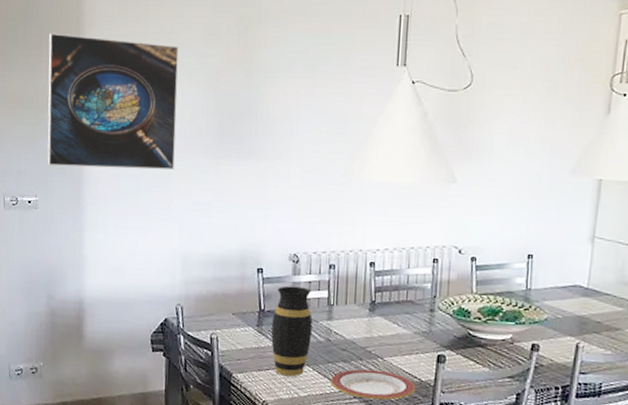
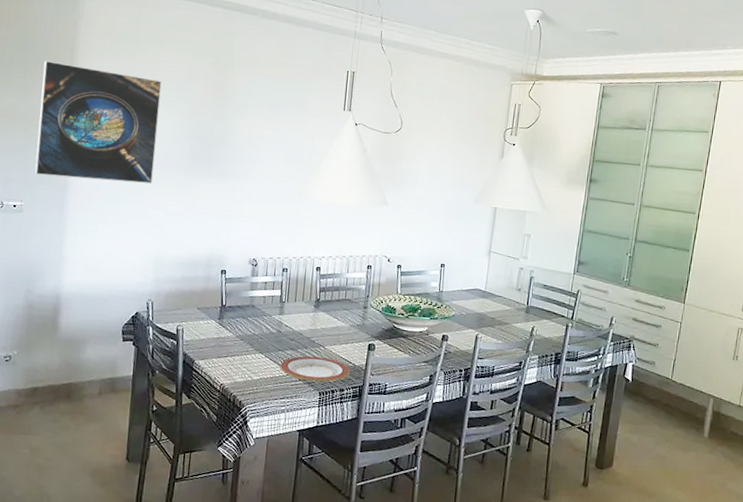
vase: present [271,286,313,377] -> none [230,285,267,363]

